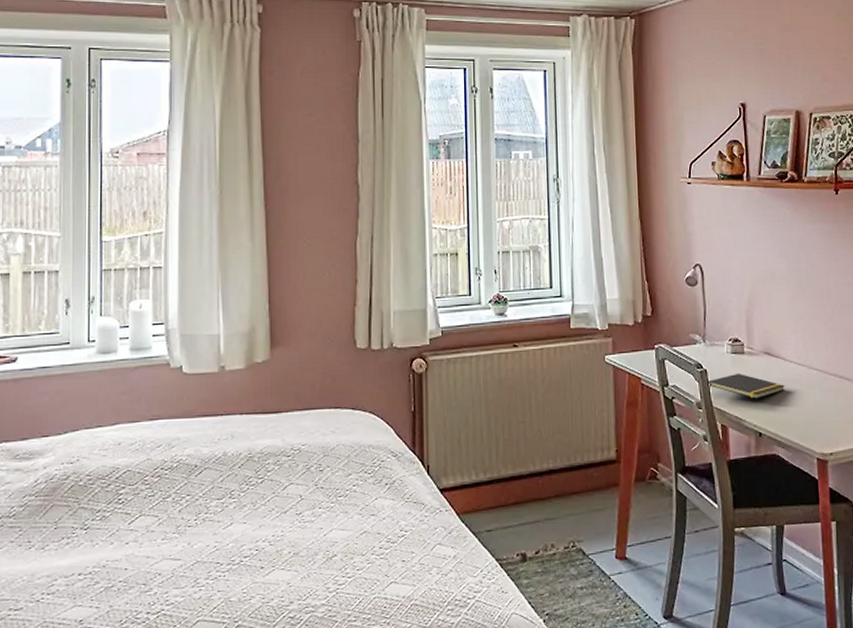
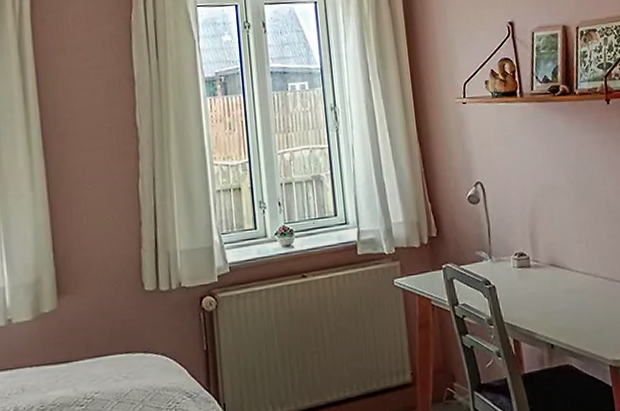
notepad: present [707,373,785,399] -> none [496,286,573,311]

